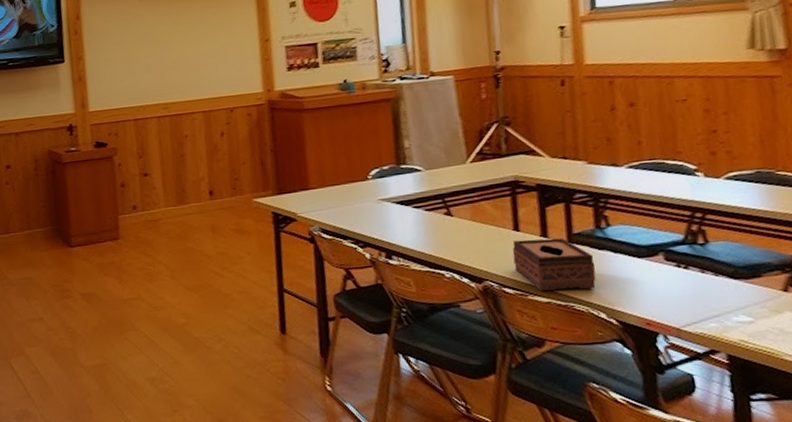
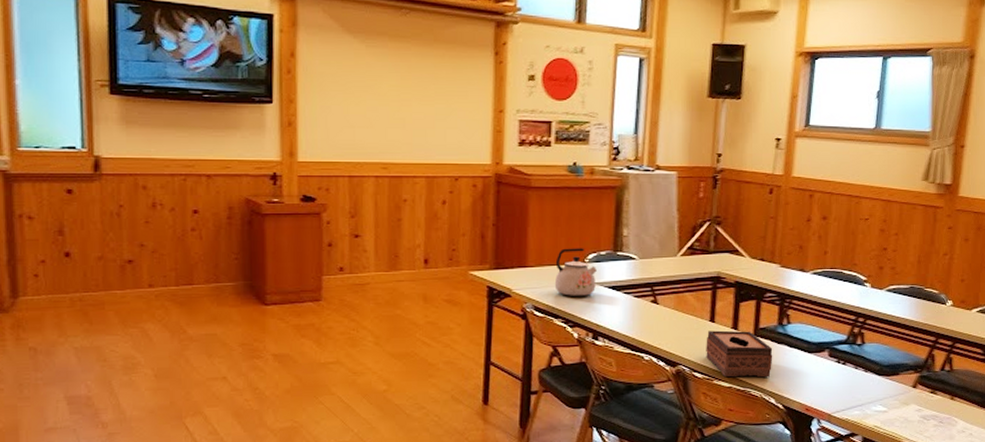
kettle: none [337,165,383,216] -> present [554,248,597,296]

